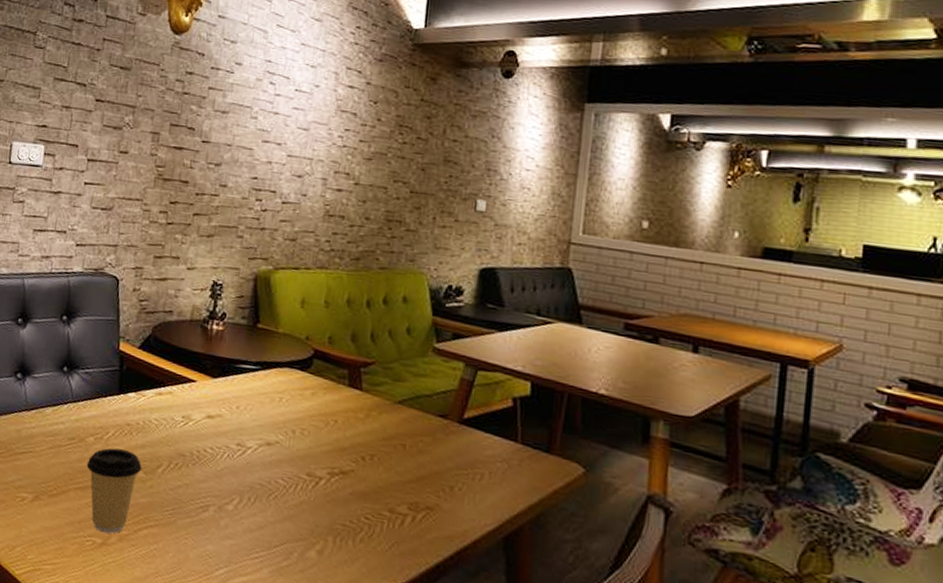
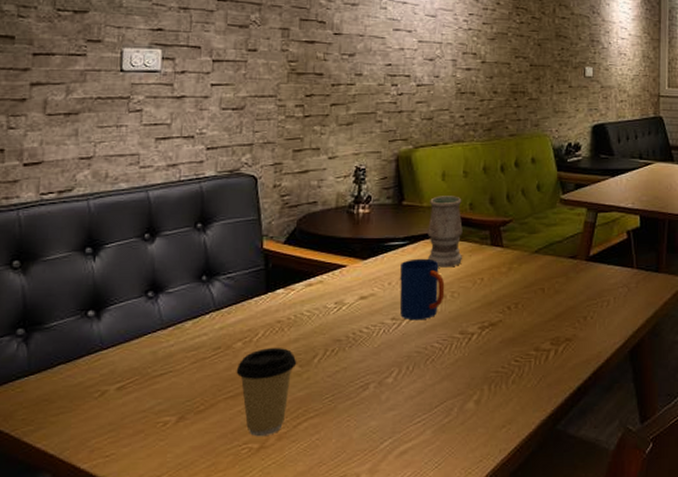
mug: none [246,386,295,452] -> present [399,258,445,321]
vase: none [279,323,321,402] -> present [427,196,463,268]

